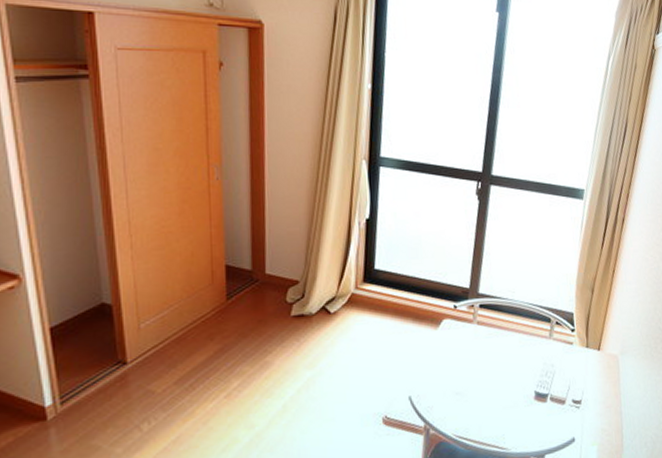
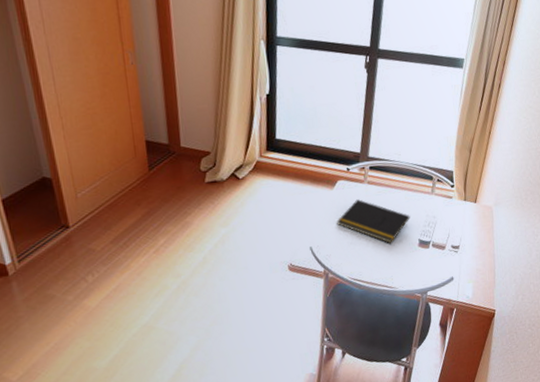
notepad: none [441,342,525,396] -> present [337,199,410,244]

